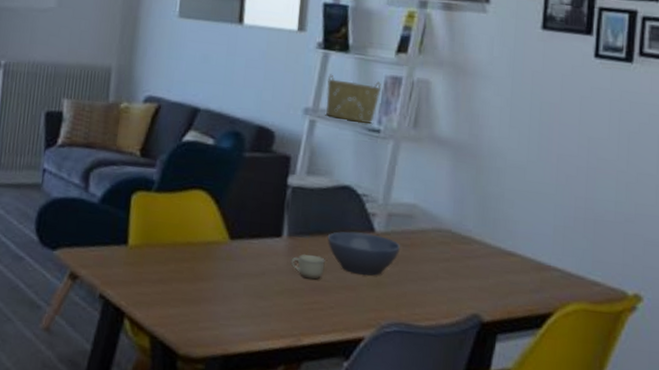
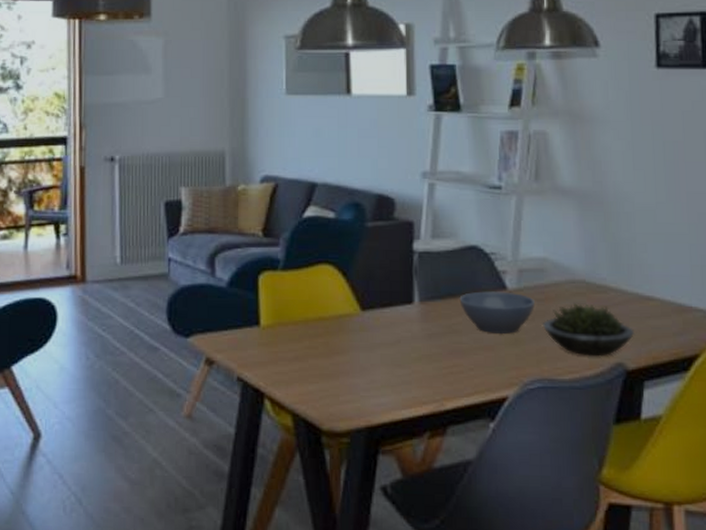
cup: present [290,253,325,280] -> none [425,318,460,343]
basket: present [326,74,381,124] -> none [443,135,498,182]
succulent plant: none [406,250,494,307] -> present [543,302,635,357]

